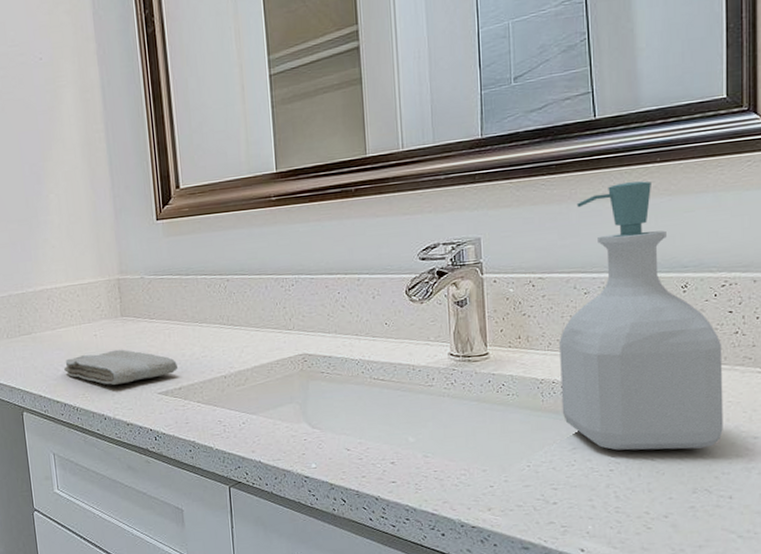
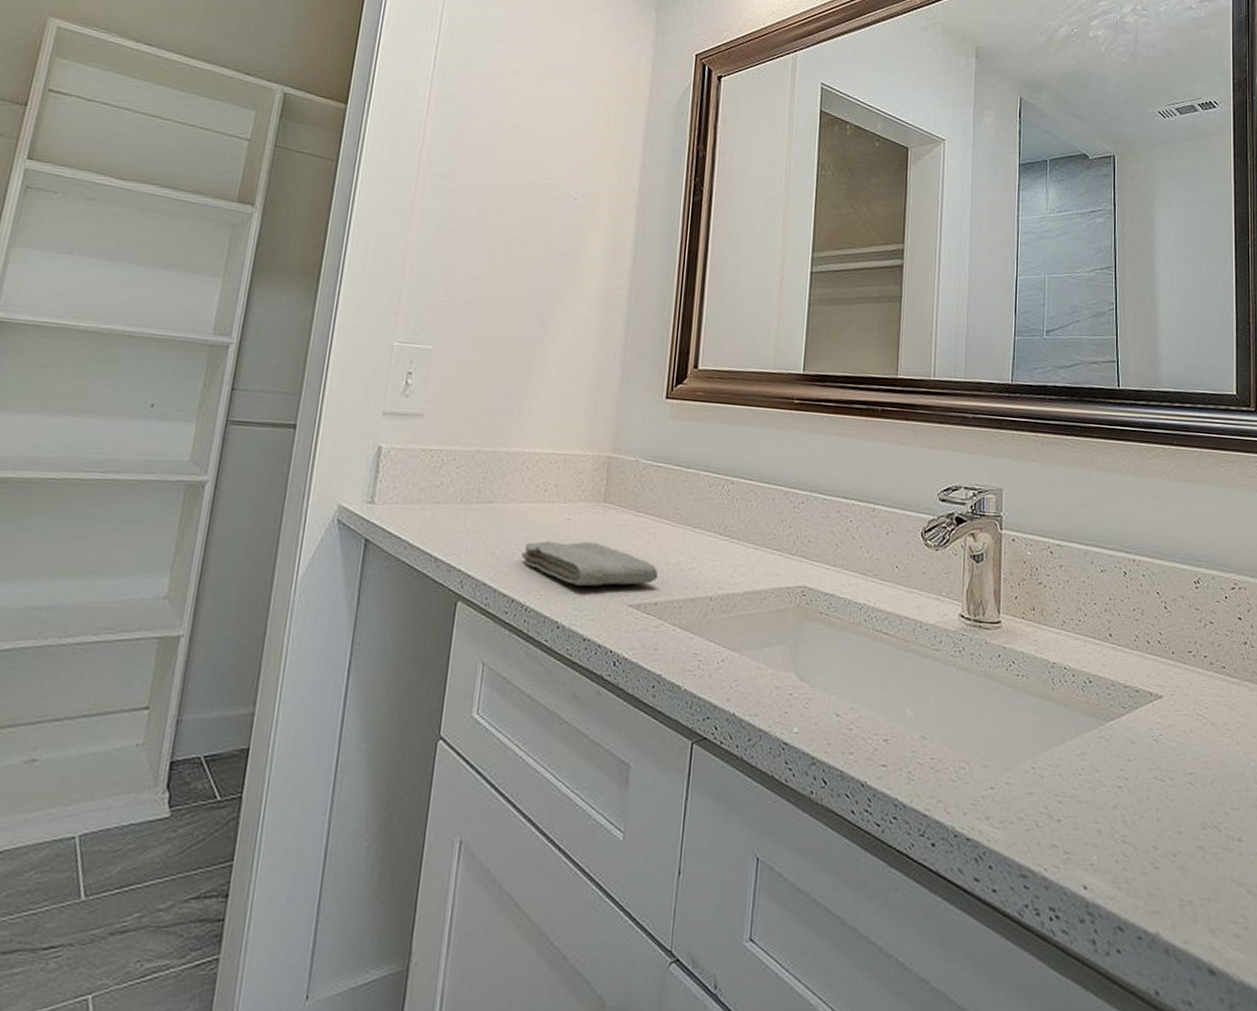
soap bottle: present [559,181,723,451] -> none [1072,459,1233,774]

